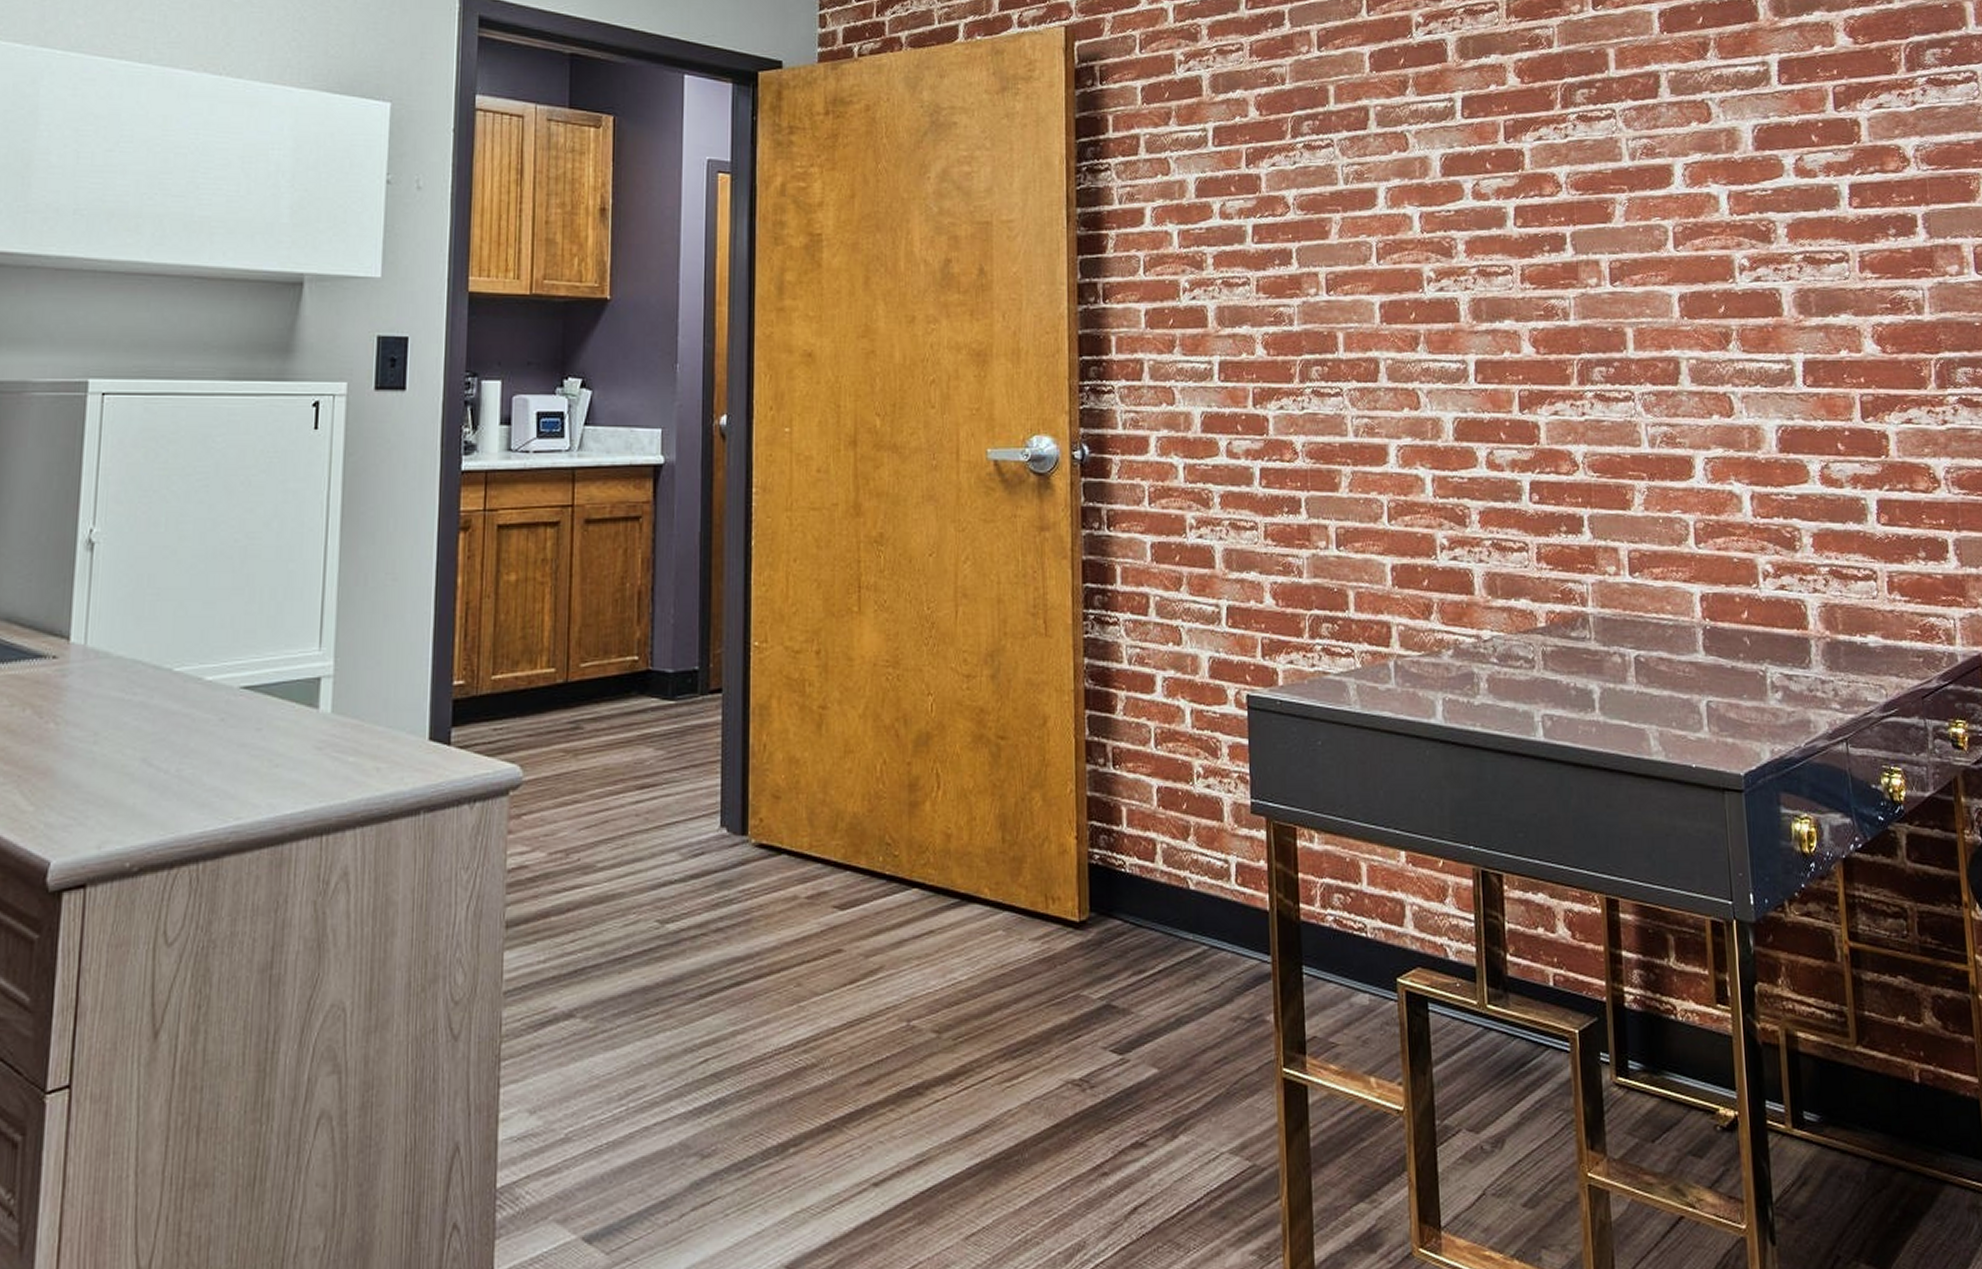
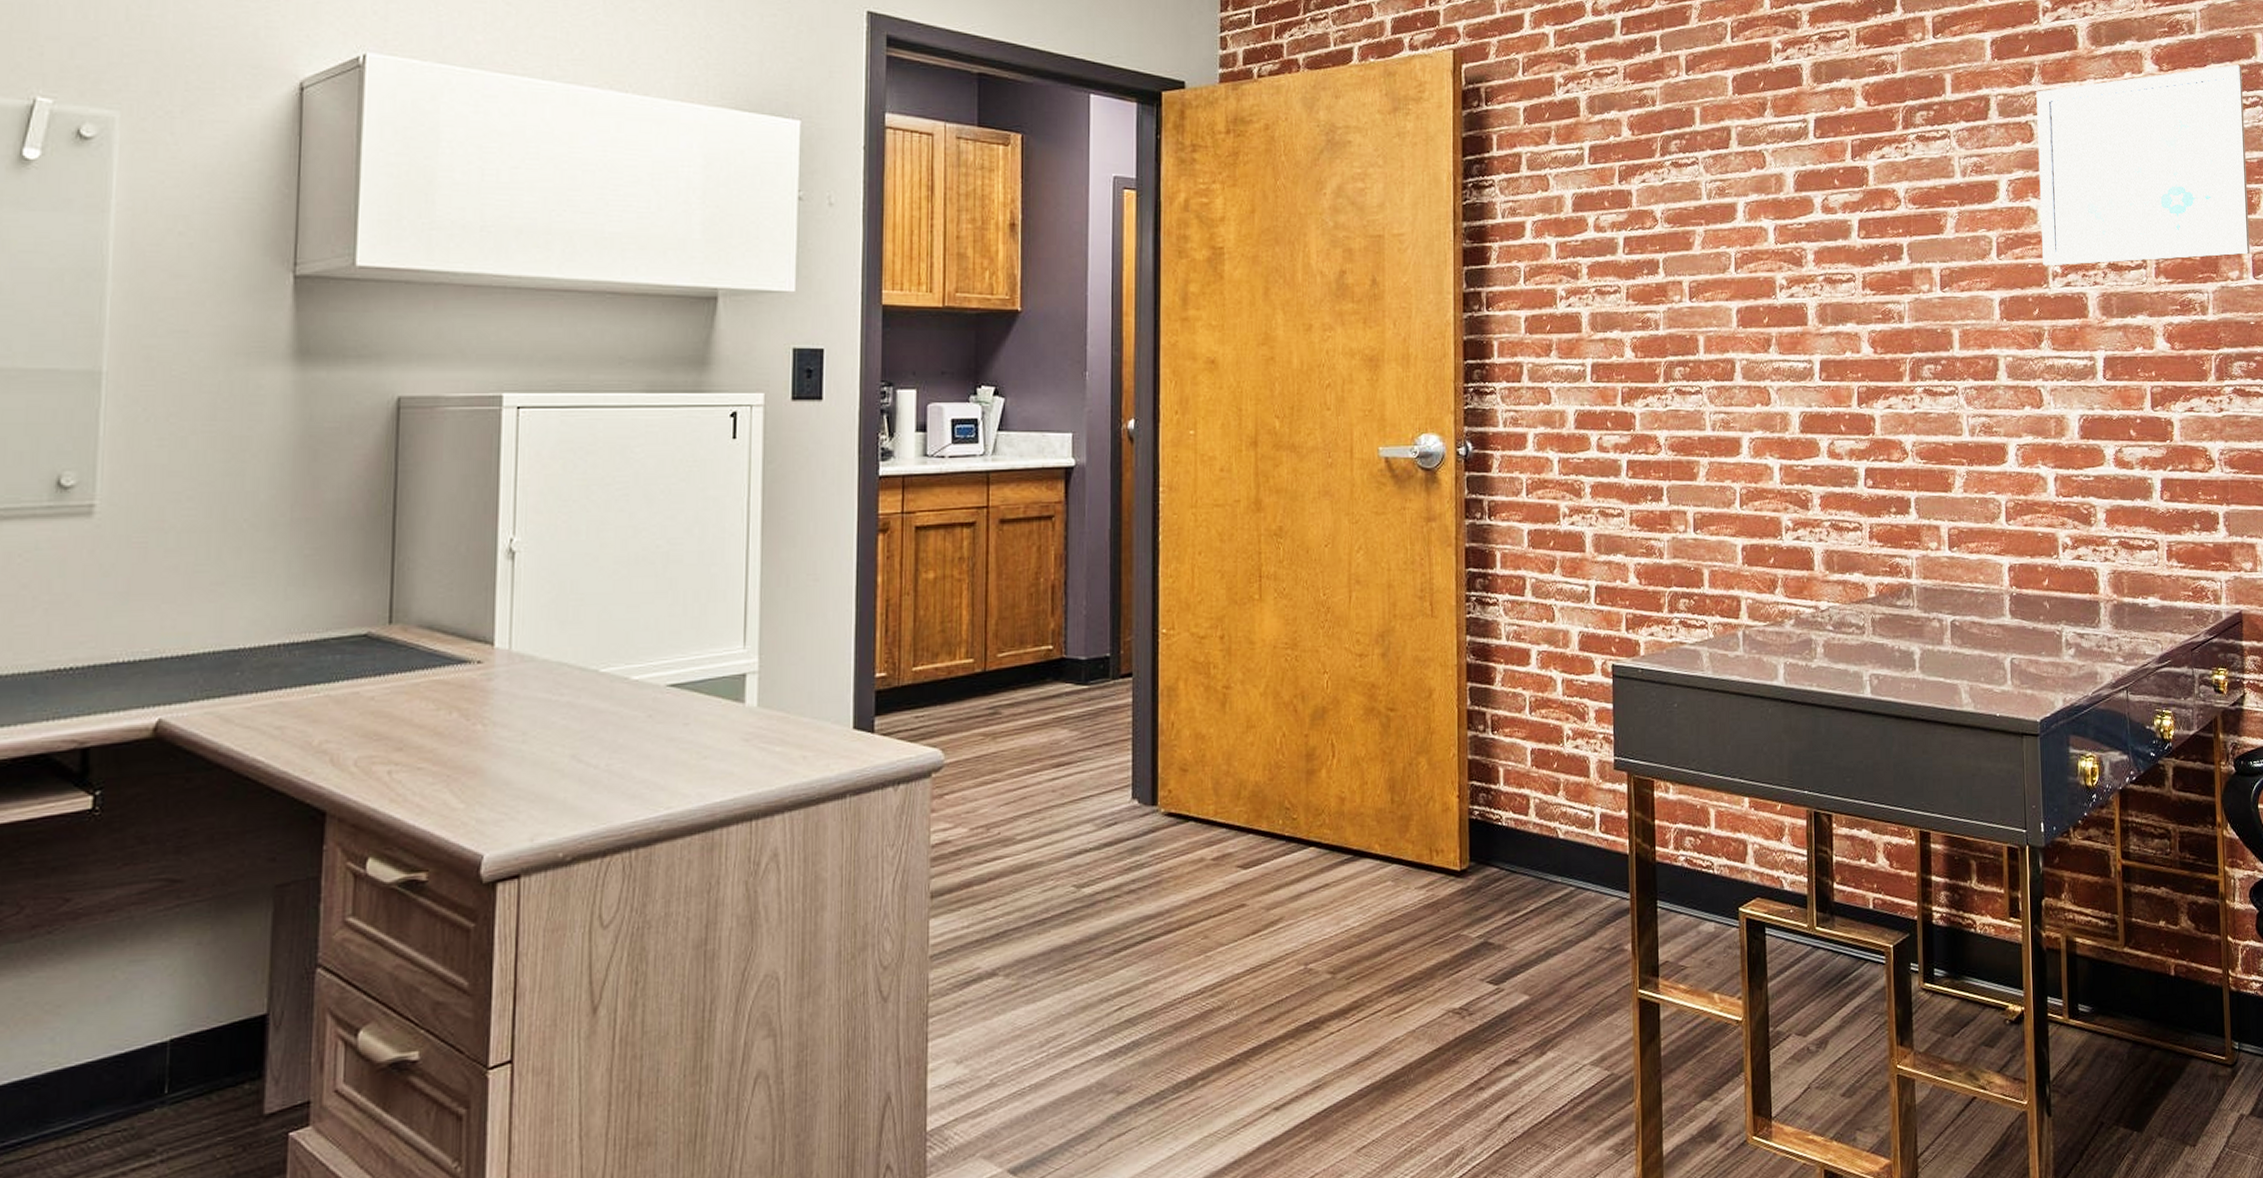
wall art: none [1712,36,1971,259] -> present [2036,64,2251,266]

